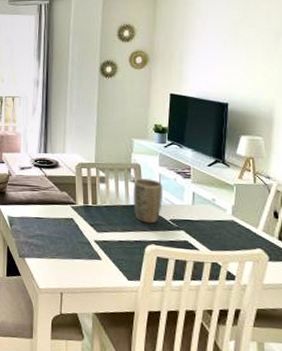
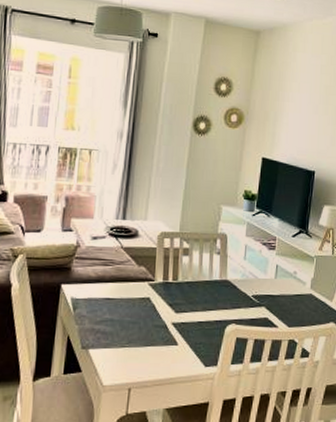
plant pot: present [133,178,163,224] -> none [216,250,248,301]

